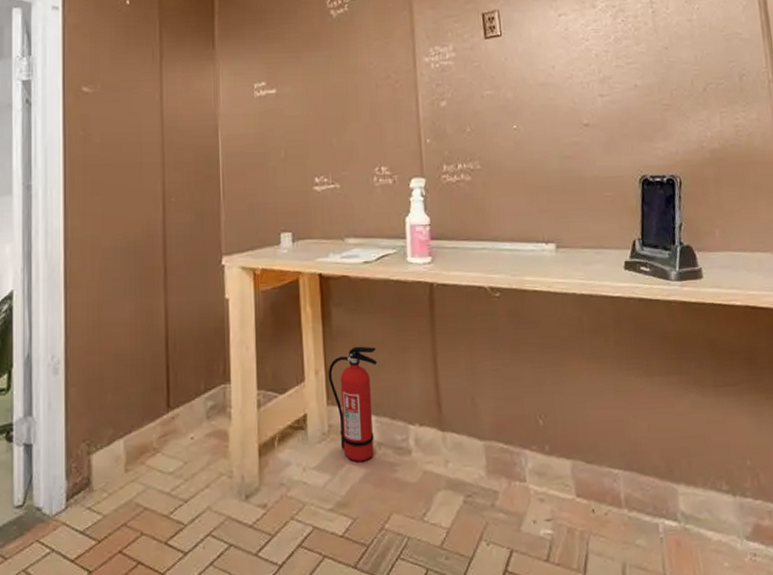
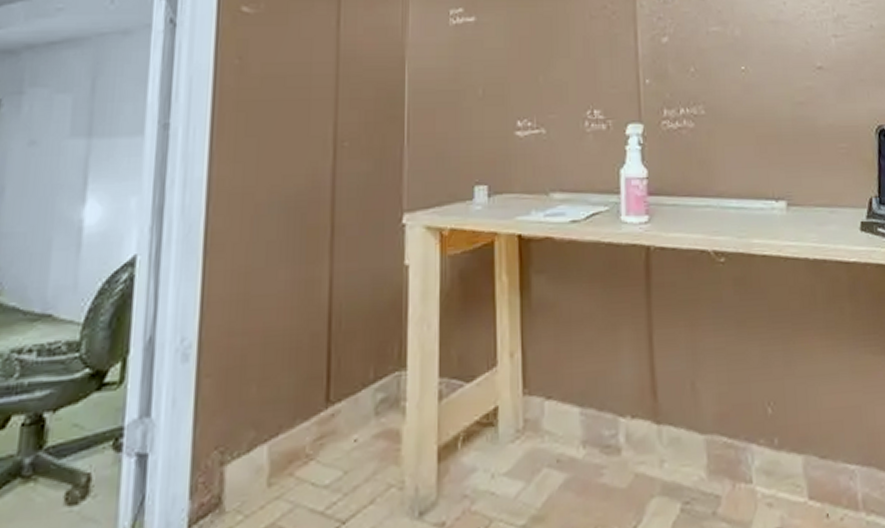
fire extinguisher: present [328,346,378,462] -> none [525,322,584,465]

